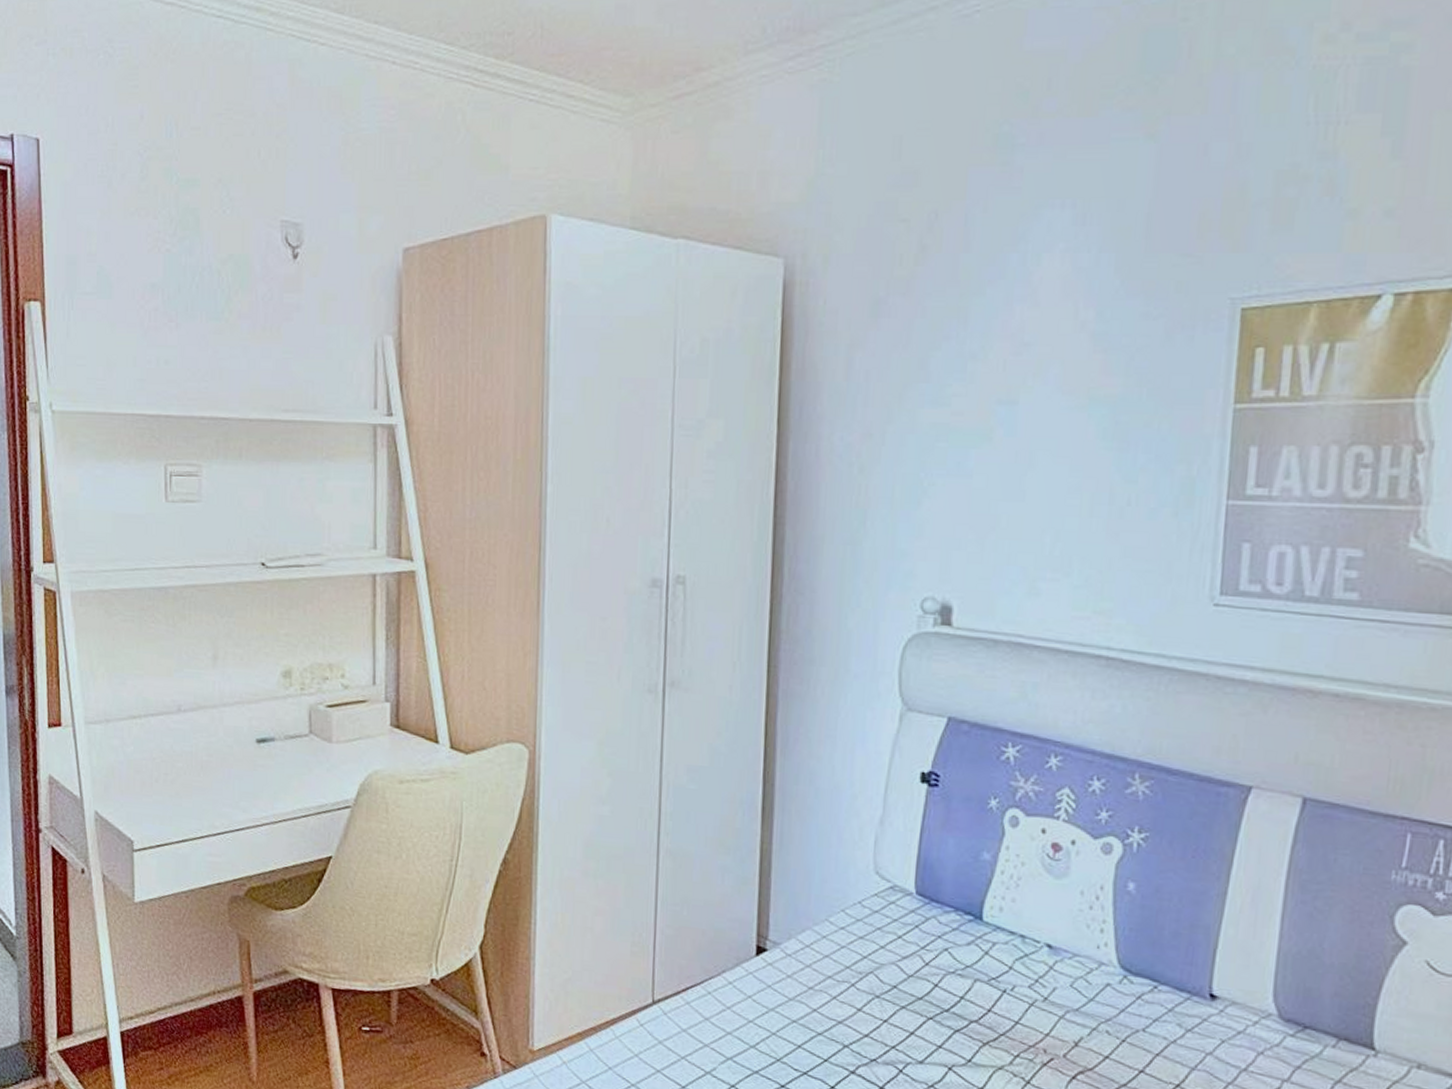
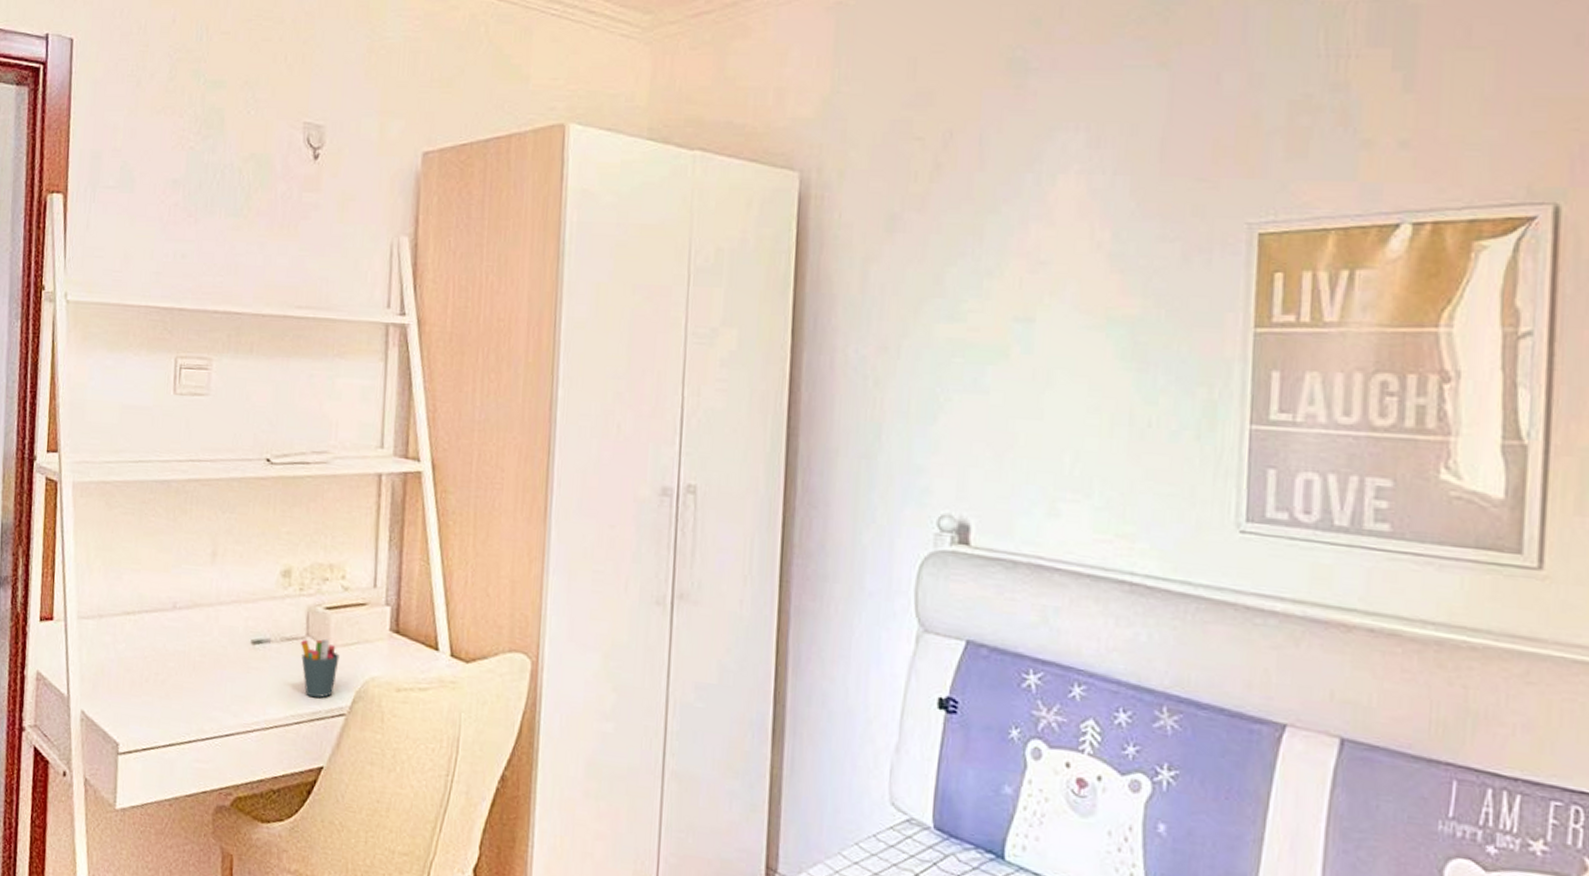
pen holder: none [303,735,343,792] -> present [300,638,340,698]

